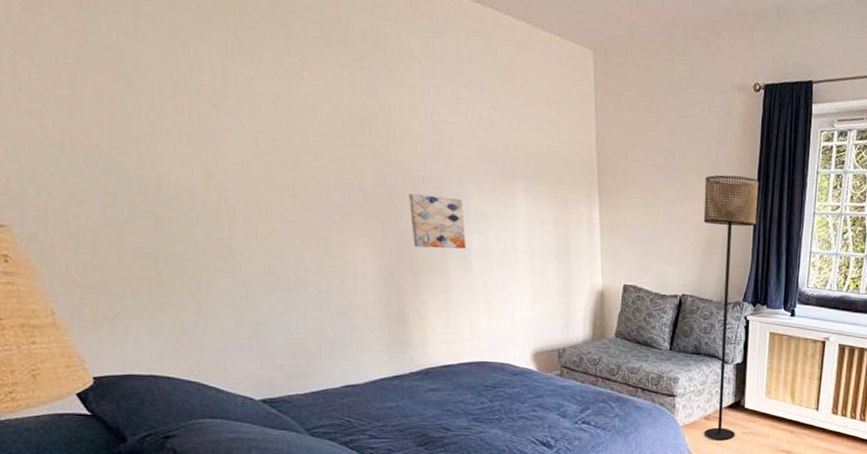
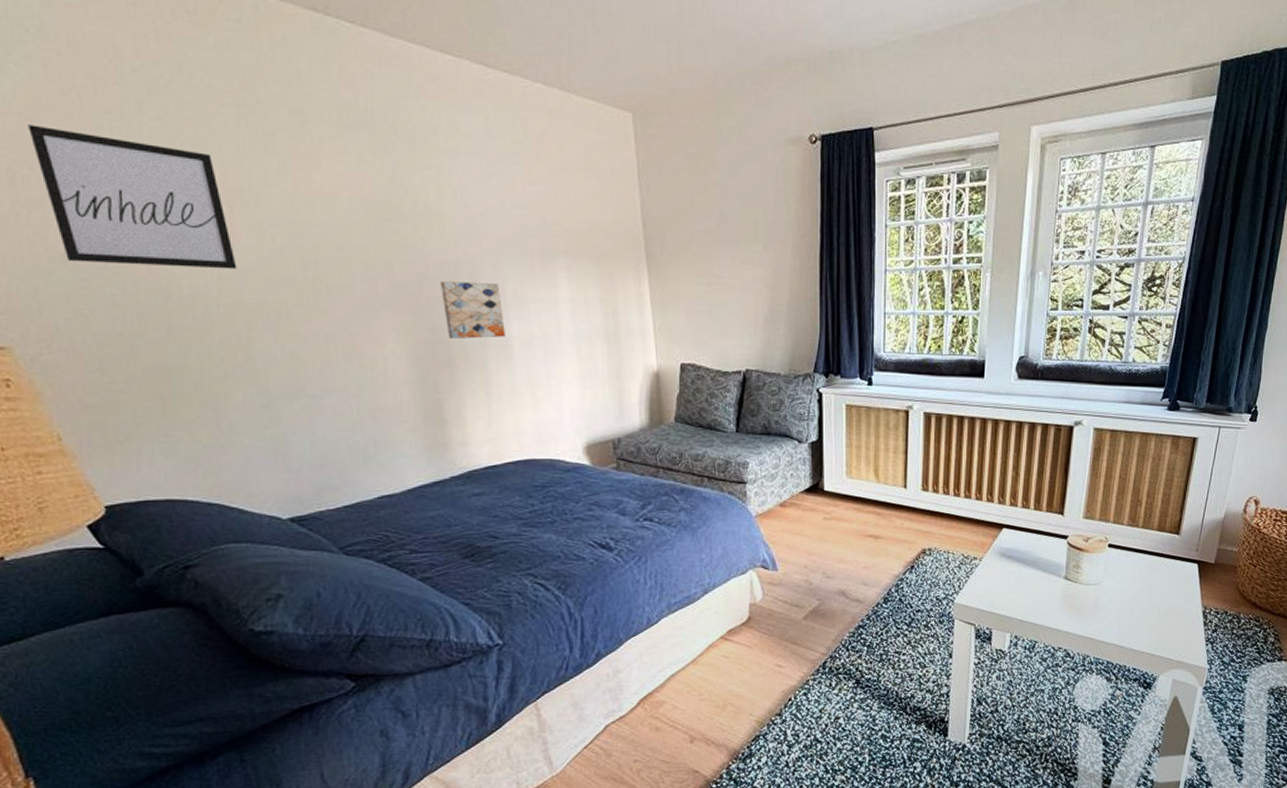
wall art: none [30,18,222,169] -> present [28,125,237,269]
floor lamp: present [703,175,759,441] -> none [763,236,823,529]

